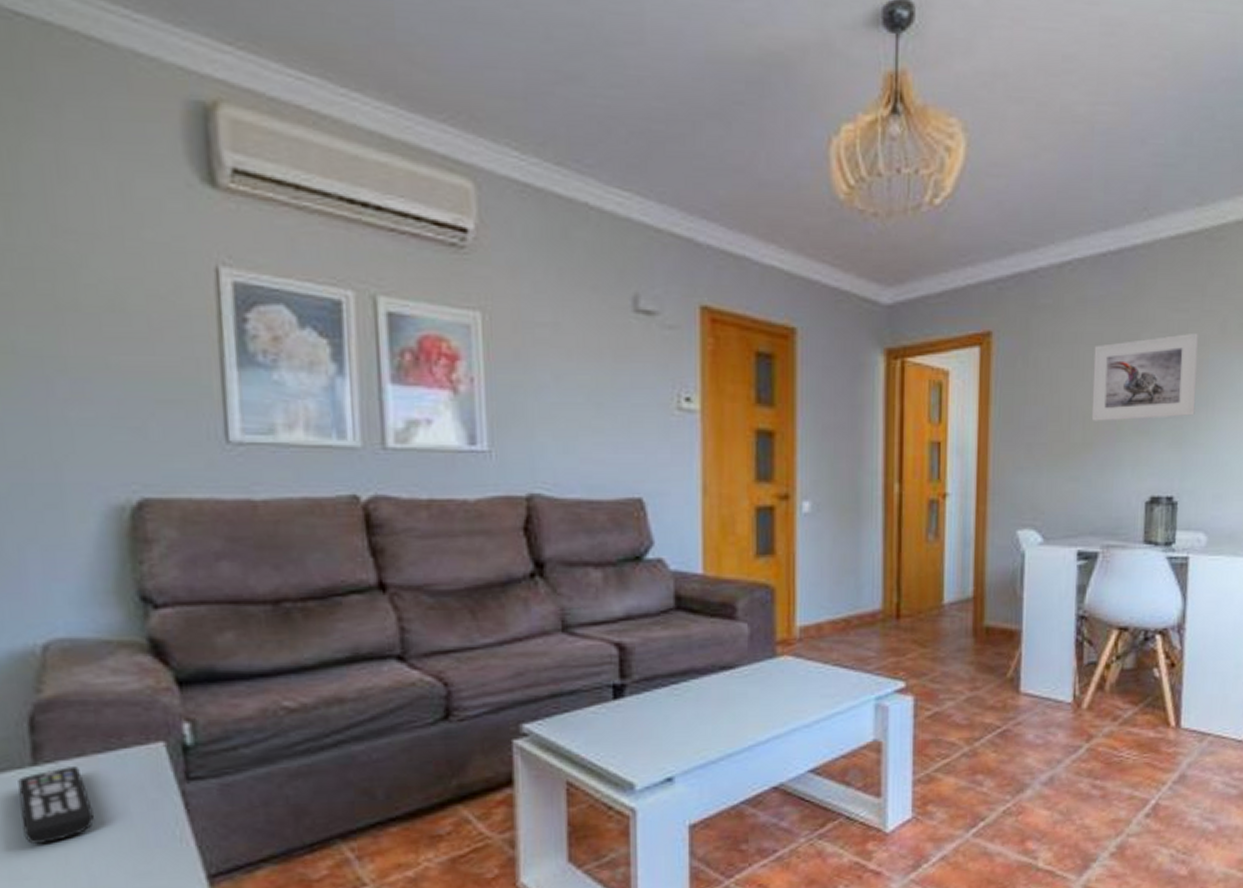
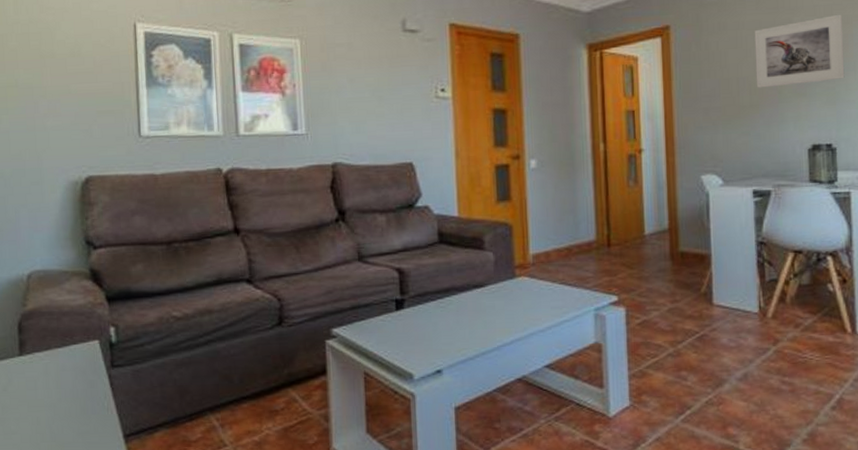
remote control: present [18,766,94,844] -> none [11,357,55,410]

